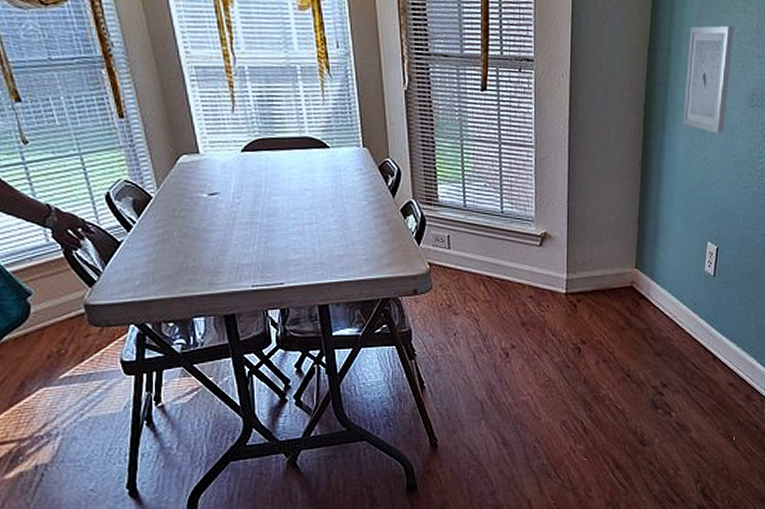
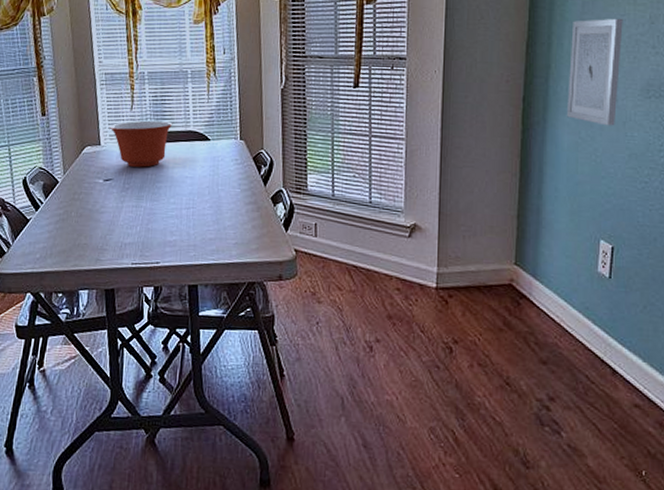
mixing bowl: none [208,124,285,179] -> present [109,120,173,167]

